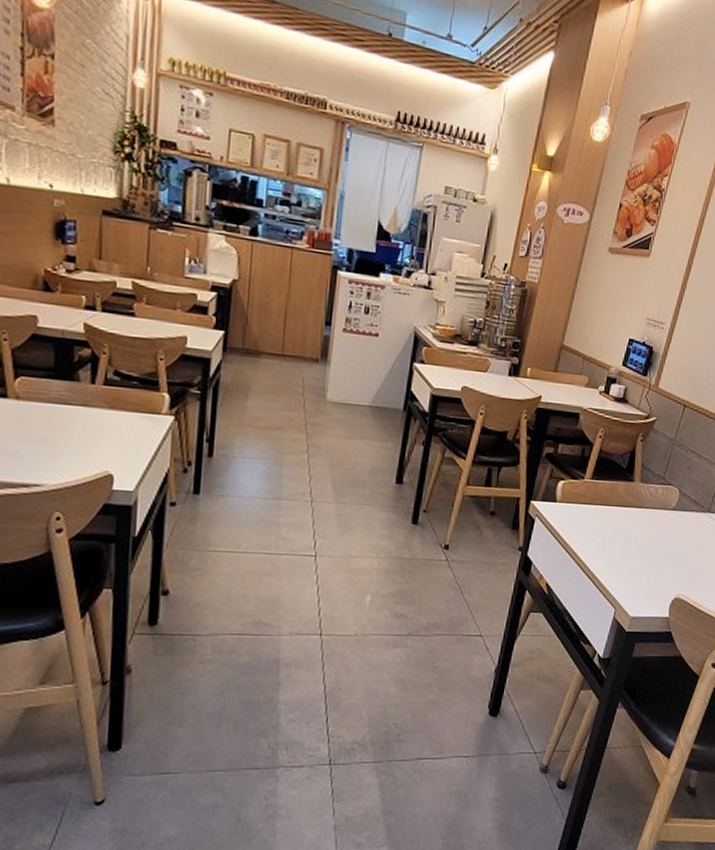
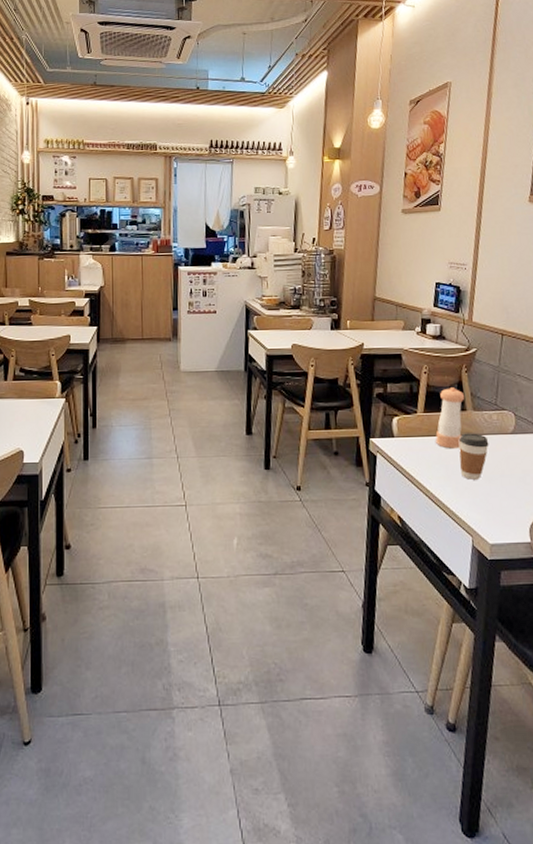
pepper shaker: none [598,456,636,520] -> present [435,387,465,449]
coffee cup: none [616,504,650,553] -> present [459,433,489,480]

